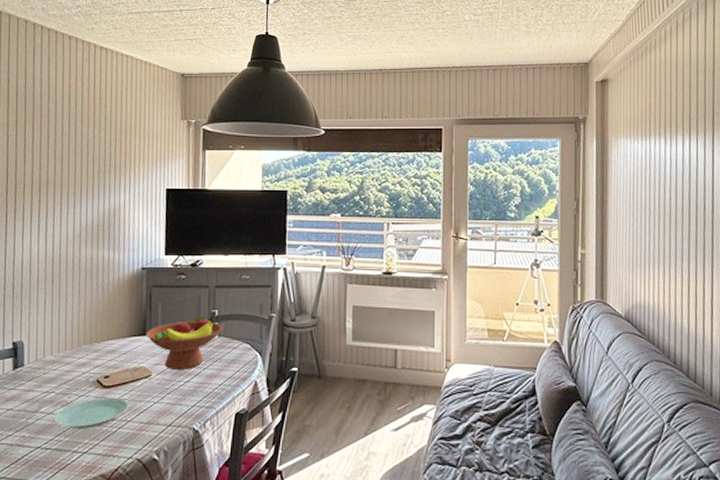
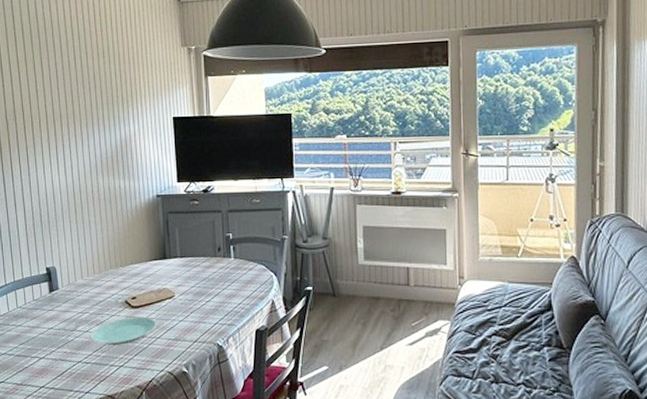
fruit bowl: present [145,315,223,370] -> none [166,239,238,290]

